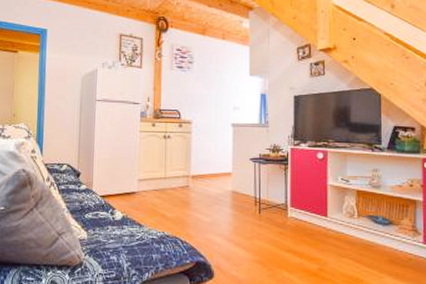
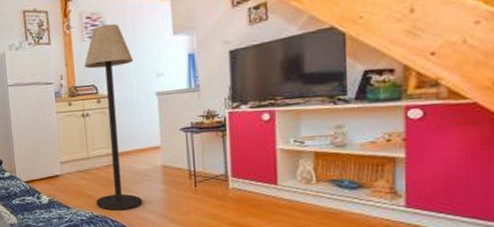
floor lamp: none [168,58,215,232] -> present [83,23,143,211]

